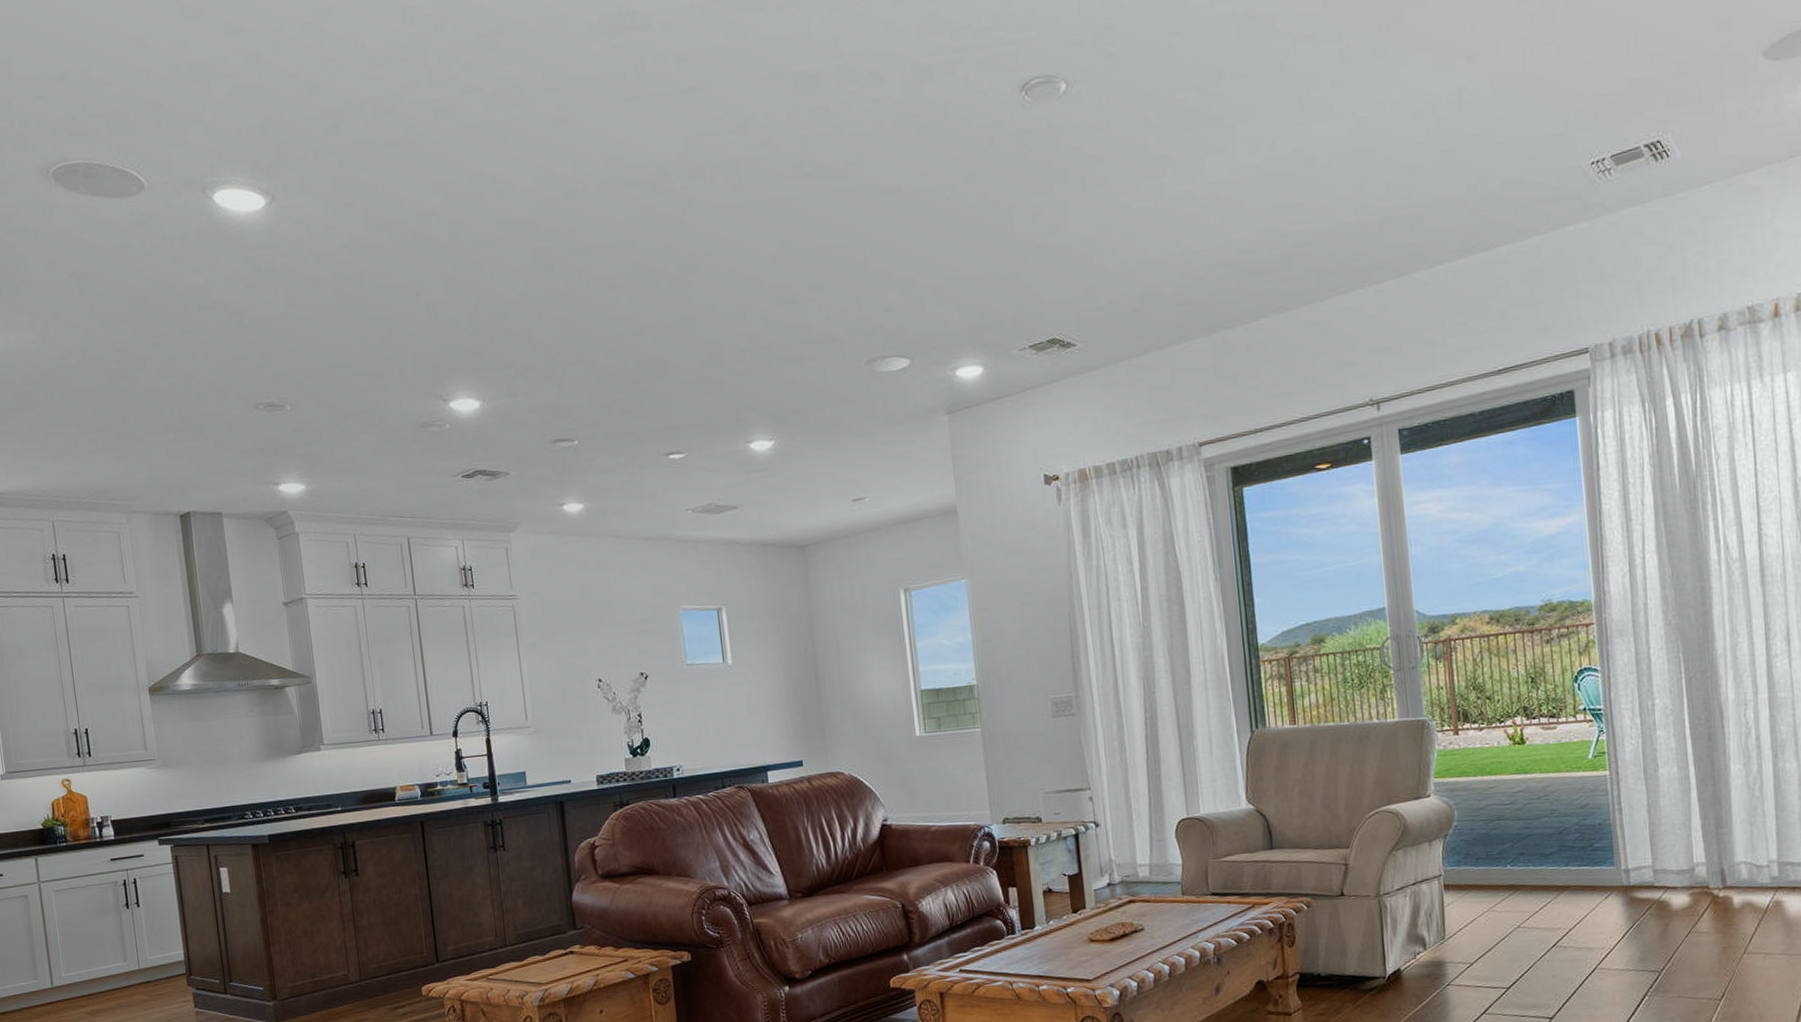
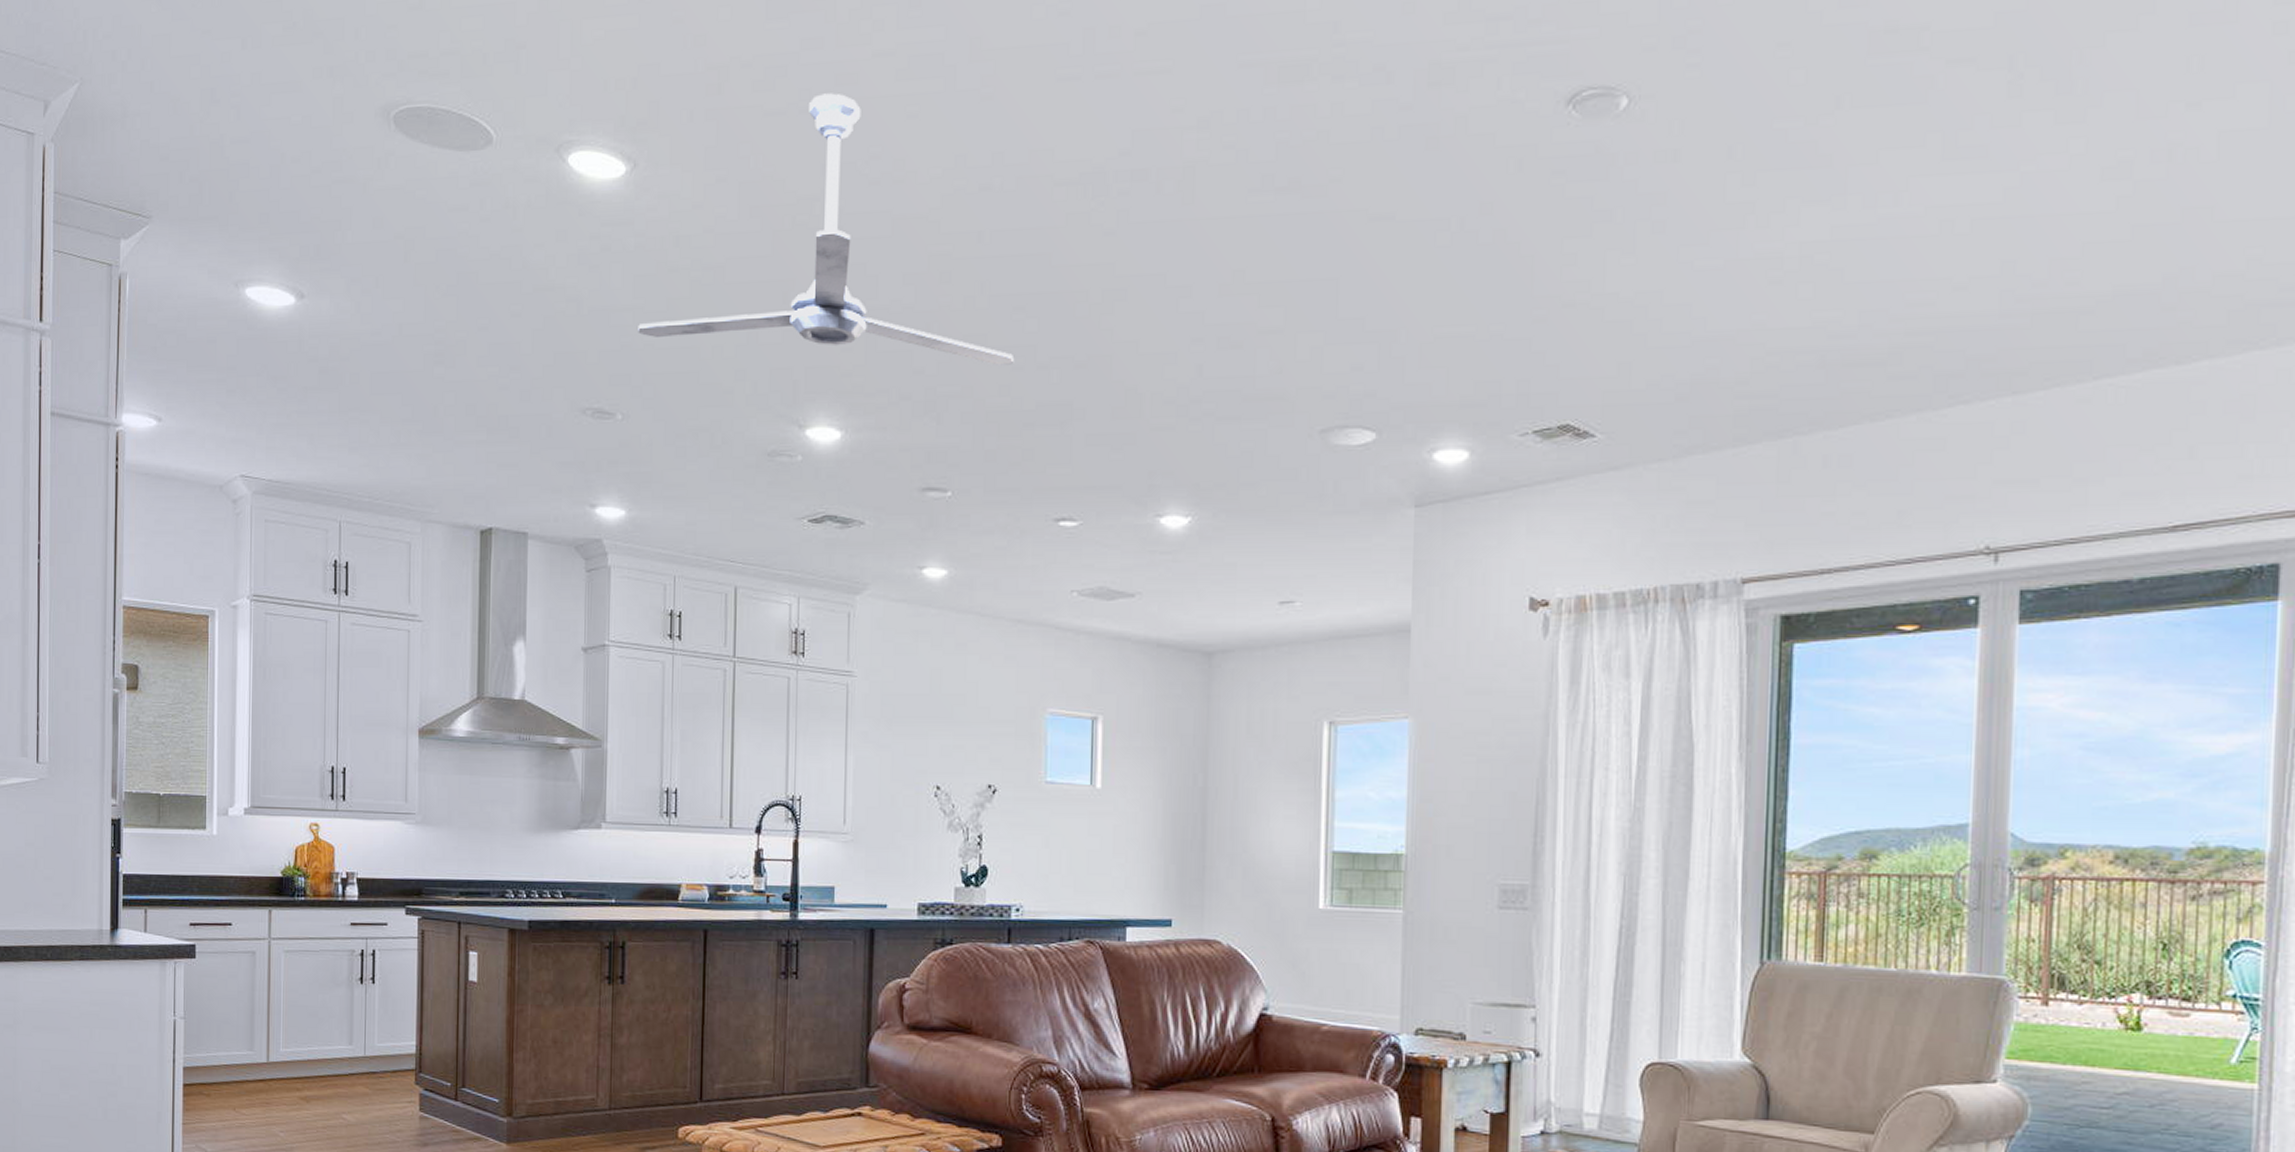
ceiling fan: none [294,125,615,339] -> present [638,93,1015,366]

